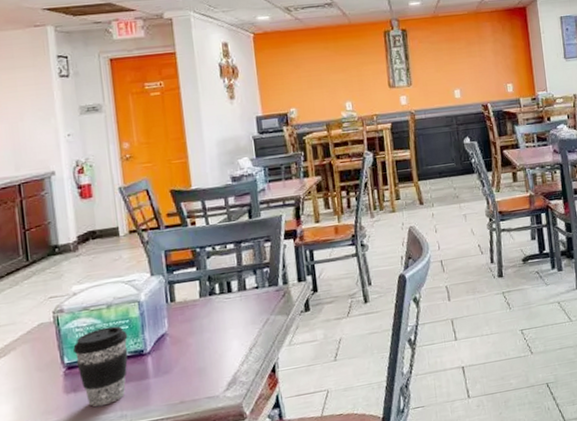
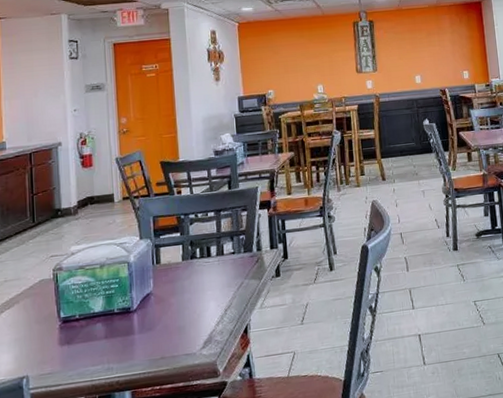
coffee cup: present [73,326,128,407] -> none [69,284,117,360]

